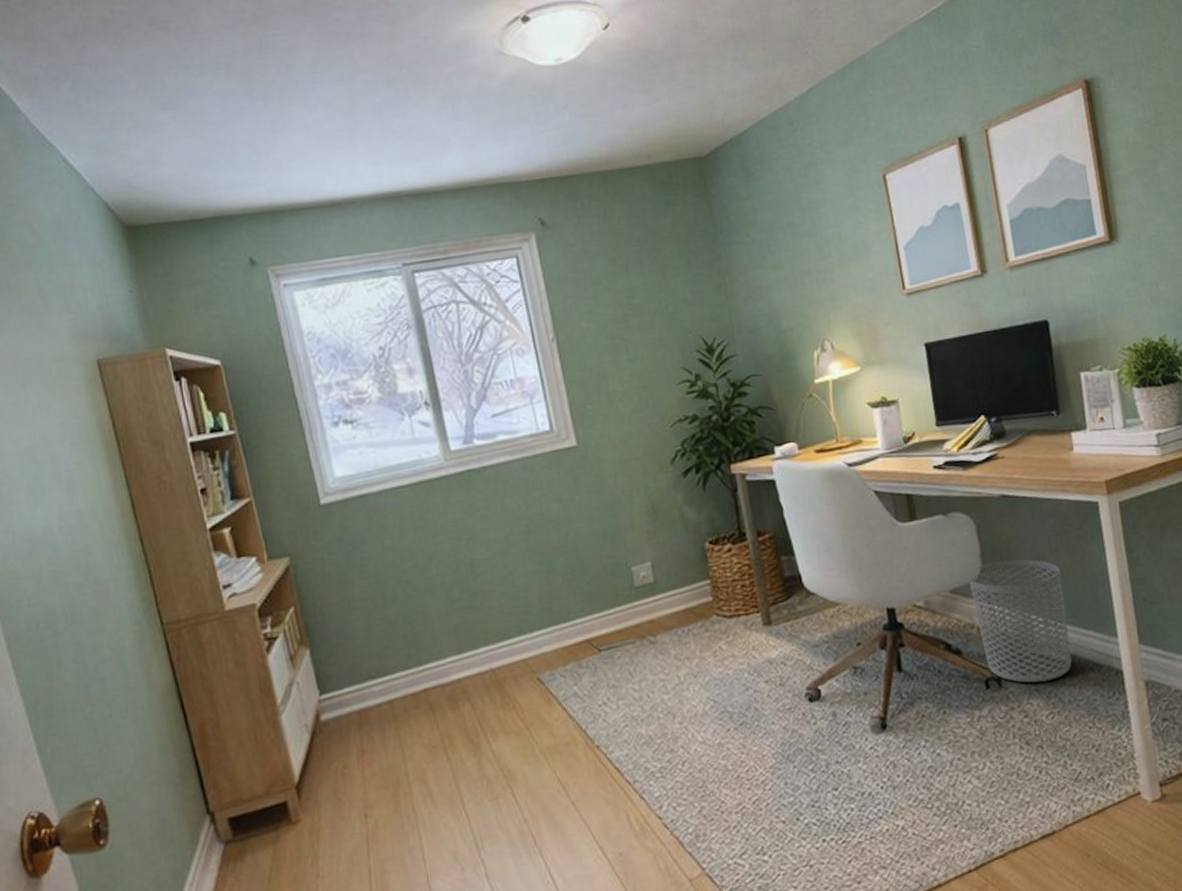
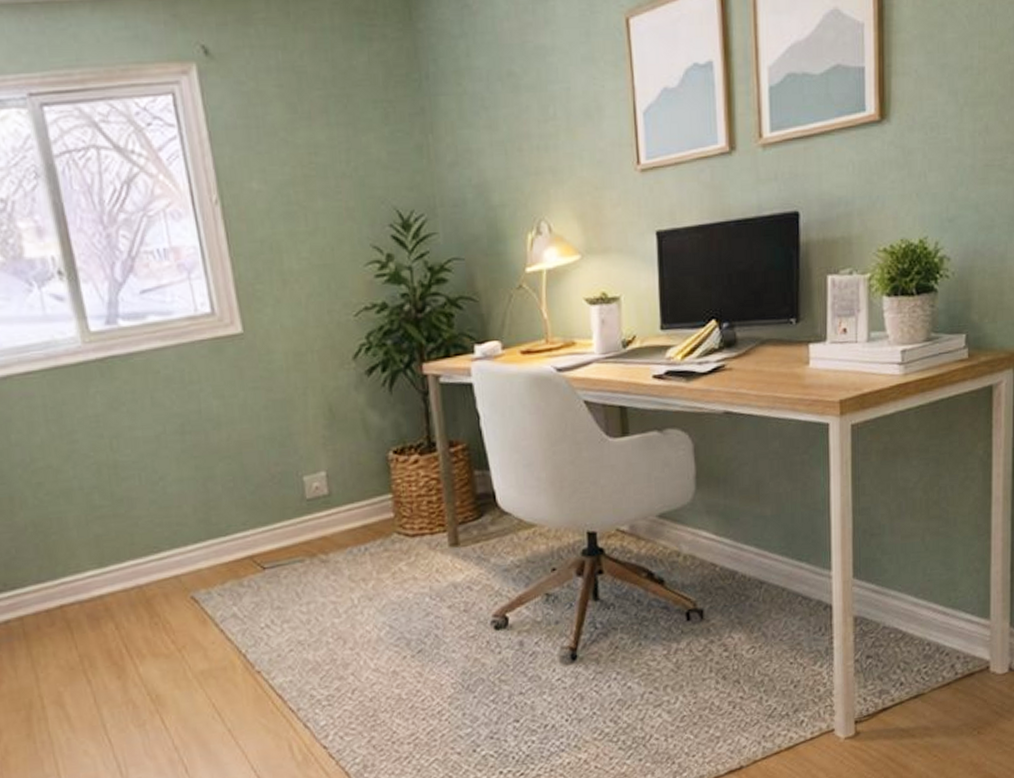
waste bin: present [970,559,1072,683] -> none [680,483,781,616]

